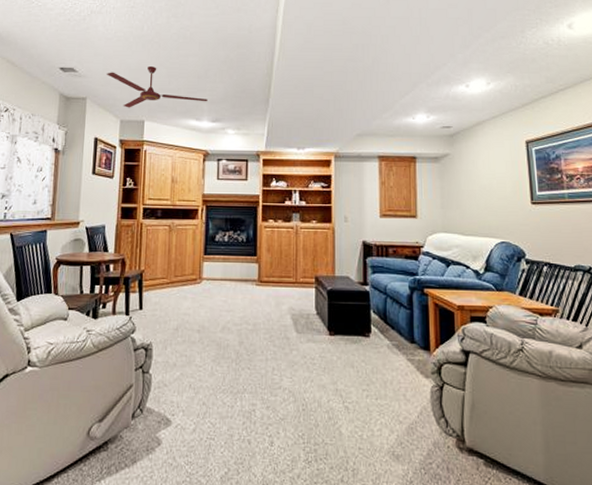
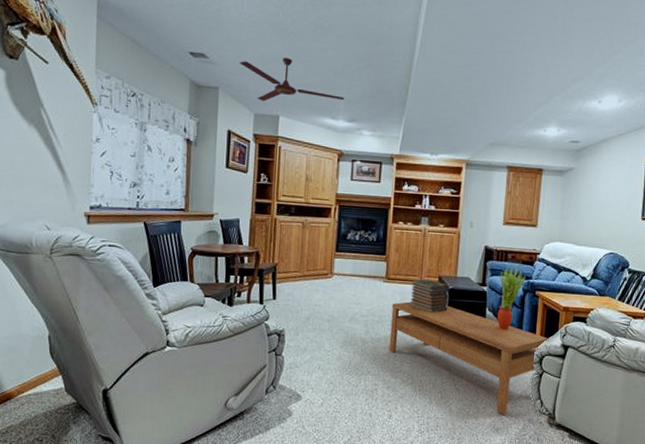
coffee table: none [266,306,446,438] -> present [389,301,549,415]
book stack: none [286,280,328,318] -> present [410,279,449,313]
potted plant: none [381,262,411,335] -> present [497,267,526,330]

